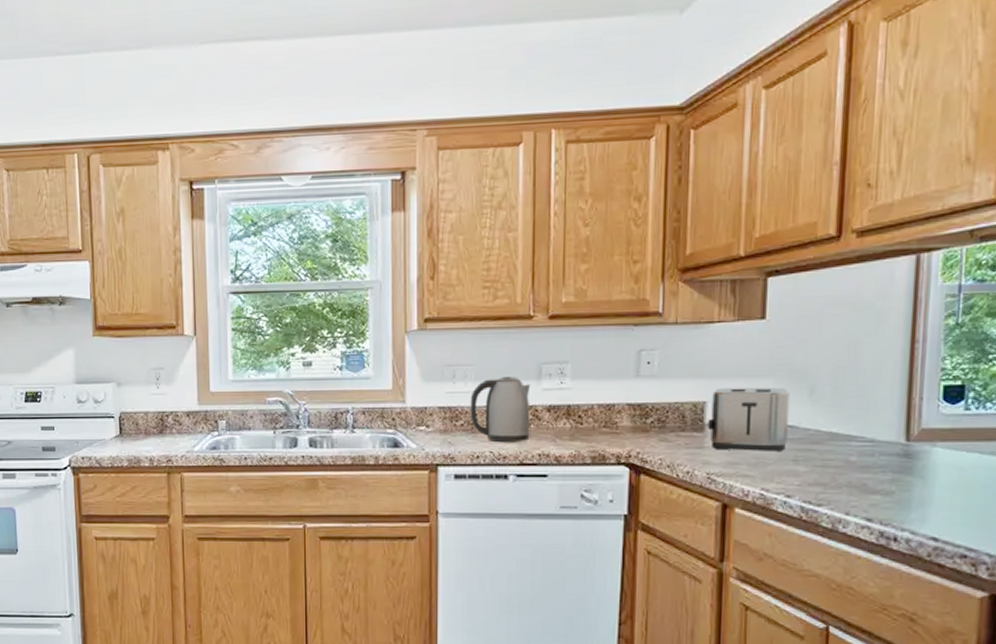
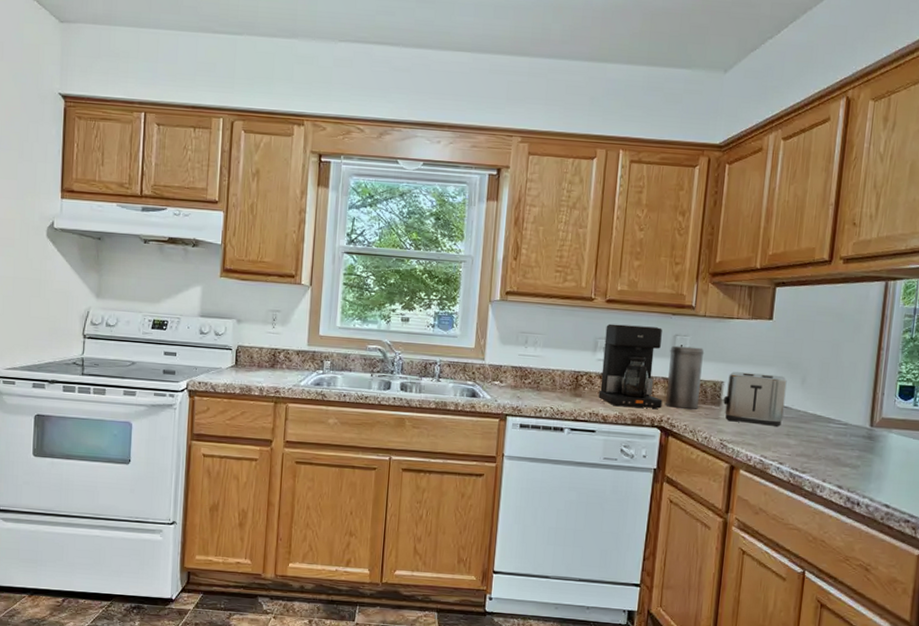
kettle: present [470,376,531,443] -> none [537,345,588,402]
coffee maker: none [548,343,629,444] -> present [598,323,663,409]
canister: none [632,362,679,439] -> present [665,345,705,409]

